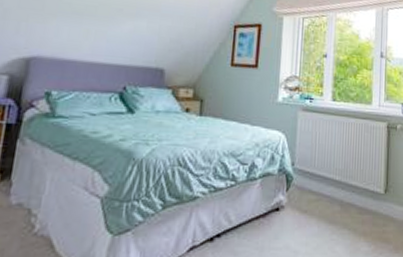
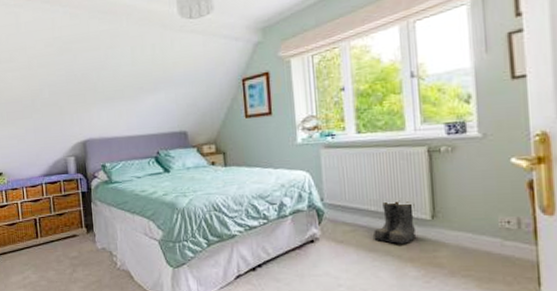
boots: none [335,171,373,217] -> present [373,200,417,244]

